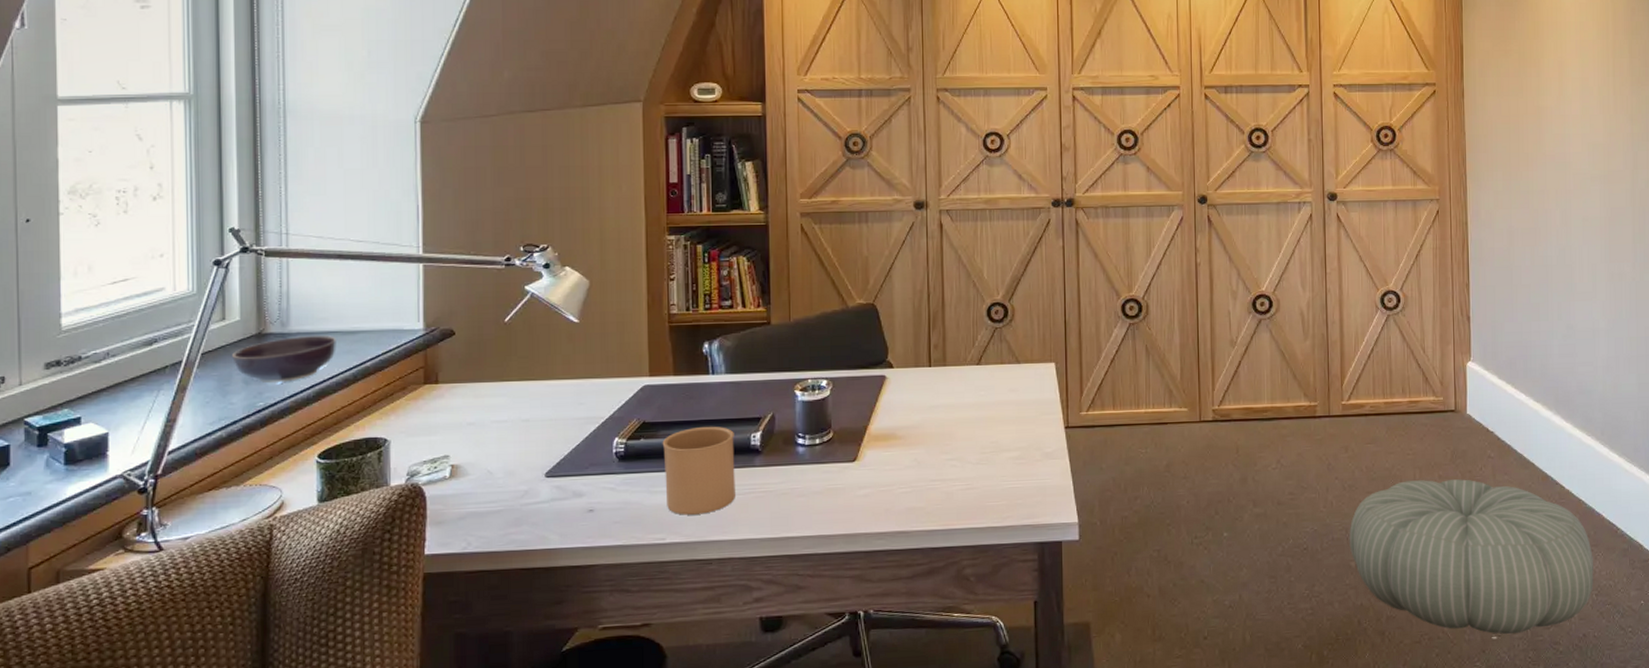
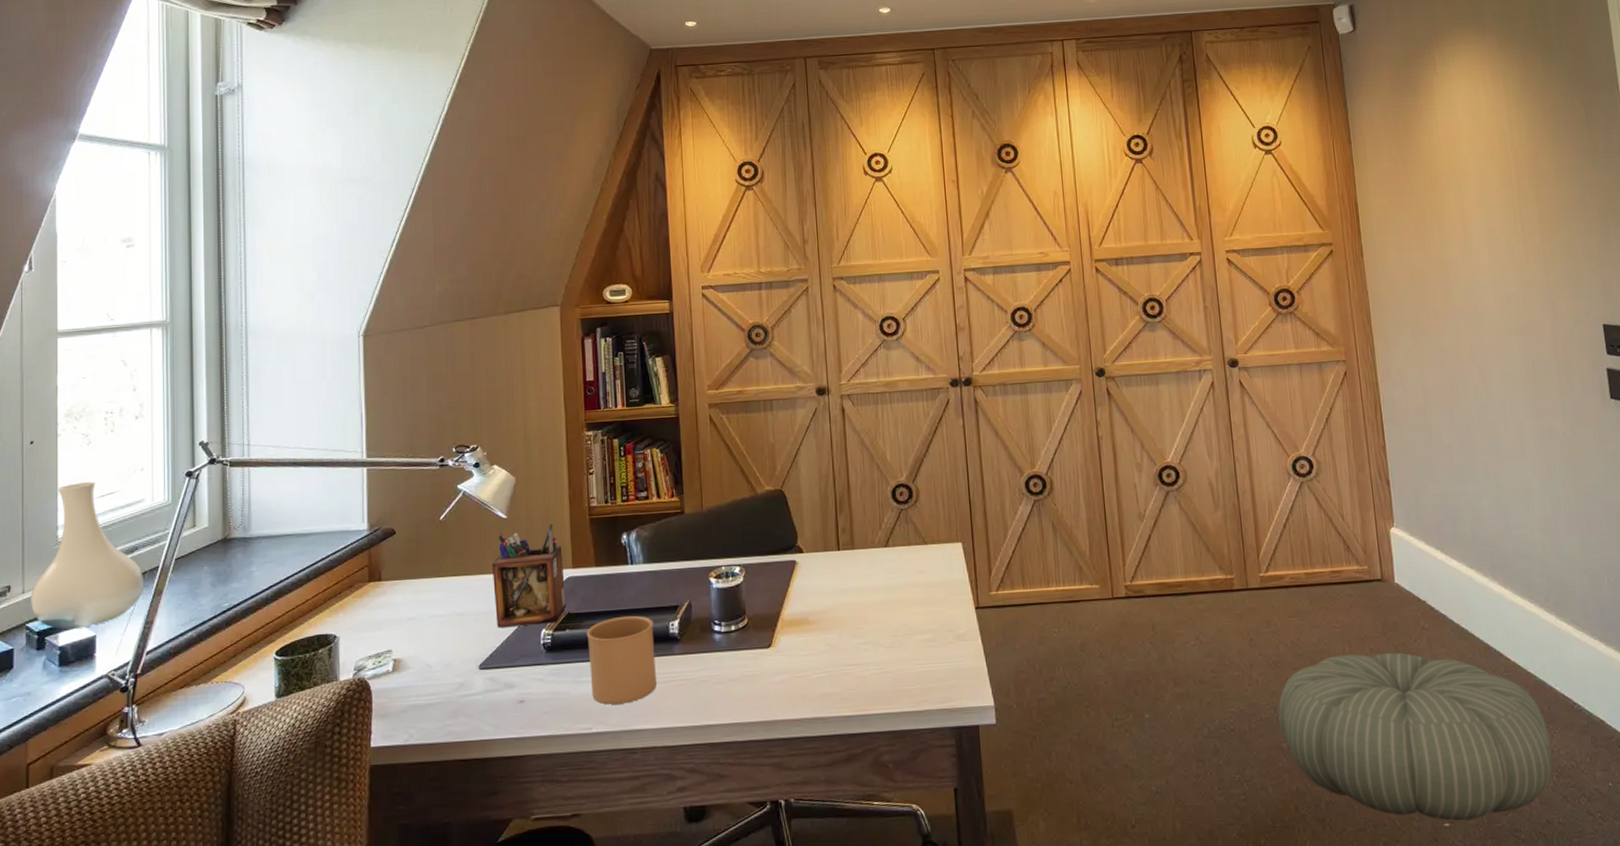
vase: none [30,266,165,426] -> present [31,481,145,630]
bowl: present [232,335,336,384] -> none [202,538,291,586]
desk organizer: none [561,330,641,436] -> present [491,524,566,628]

